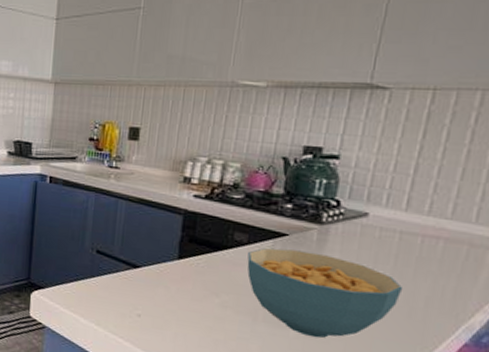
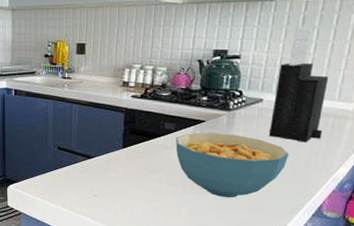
knife block: none [374,123,463,275] -> present [268,26,329,142]

